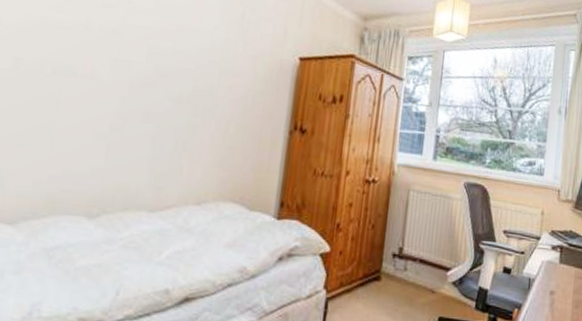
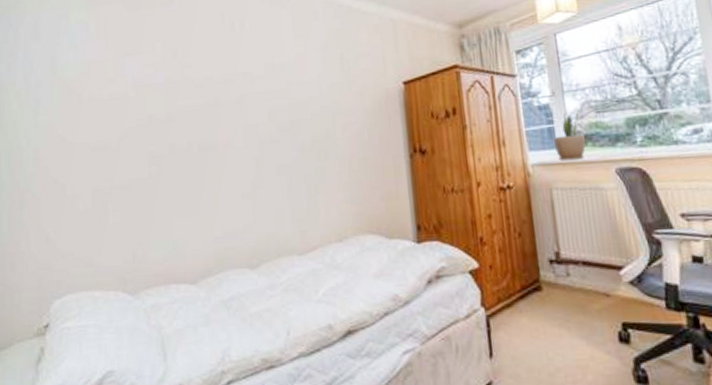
potted plant: none [420,123,449,169] -> present [553,109,586,161]

